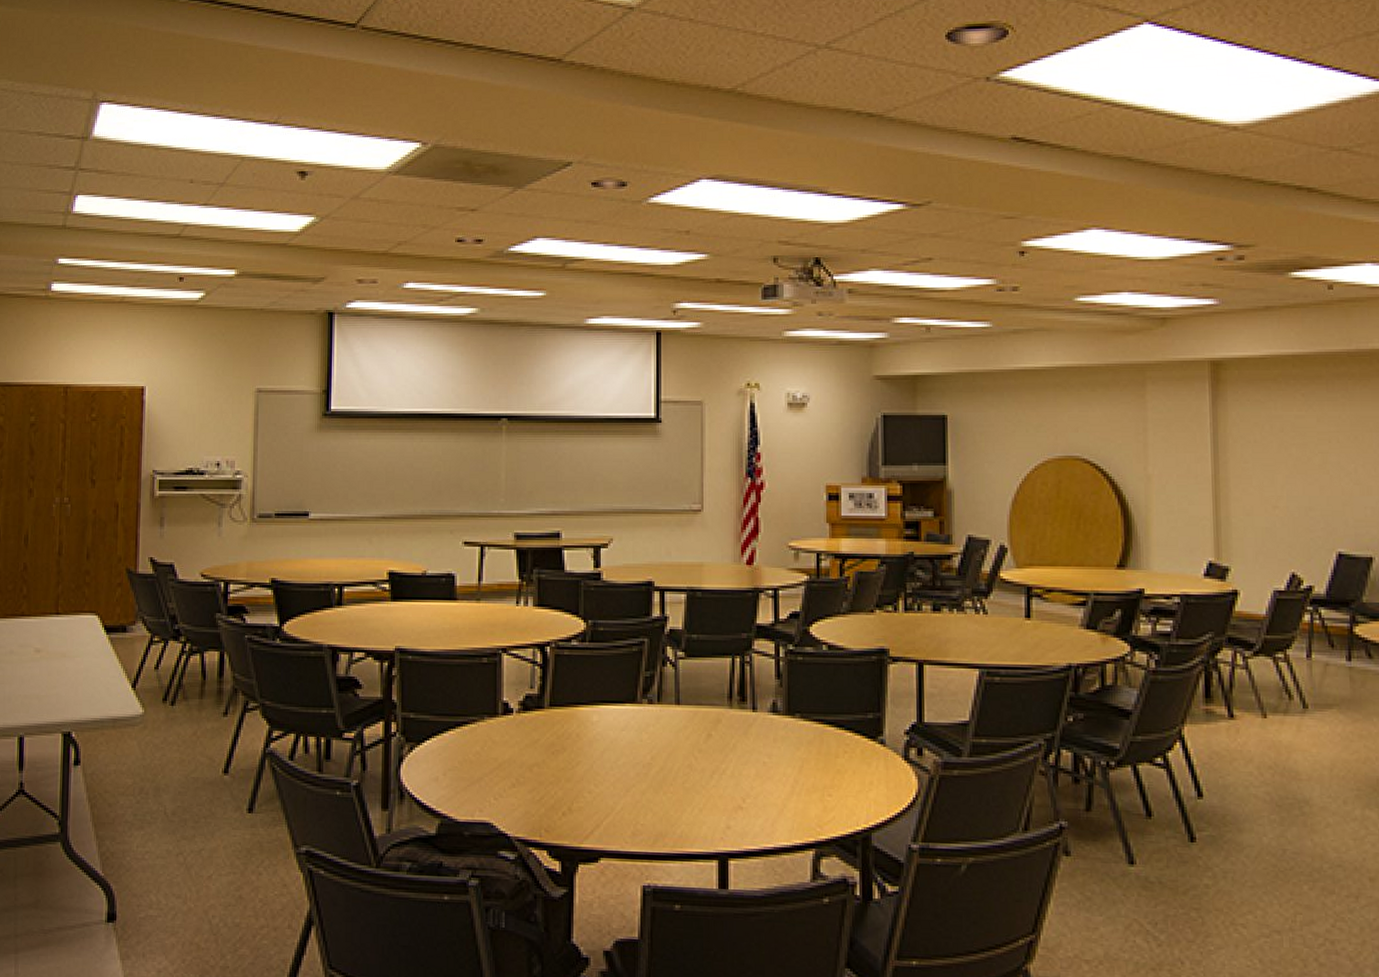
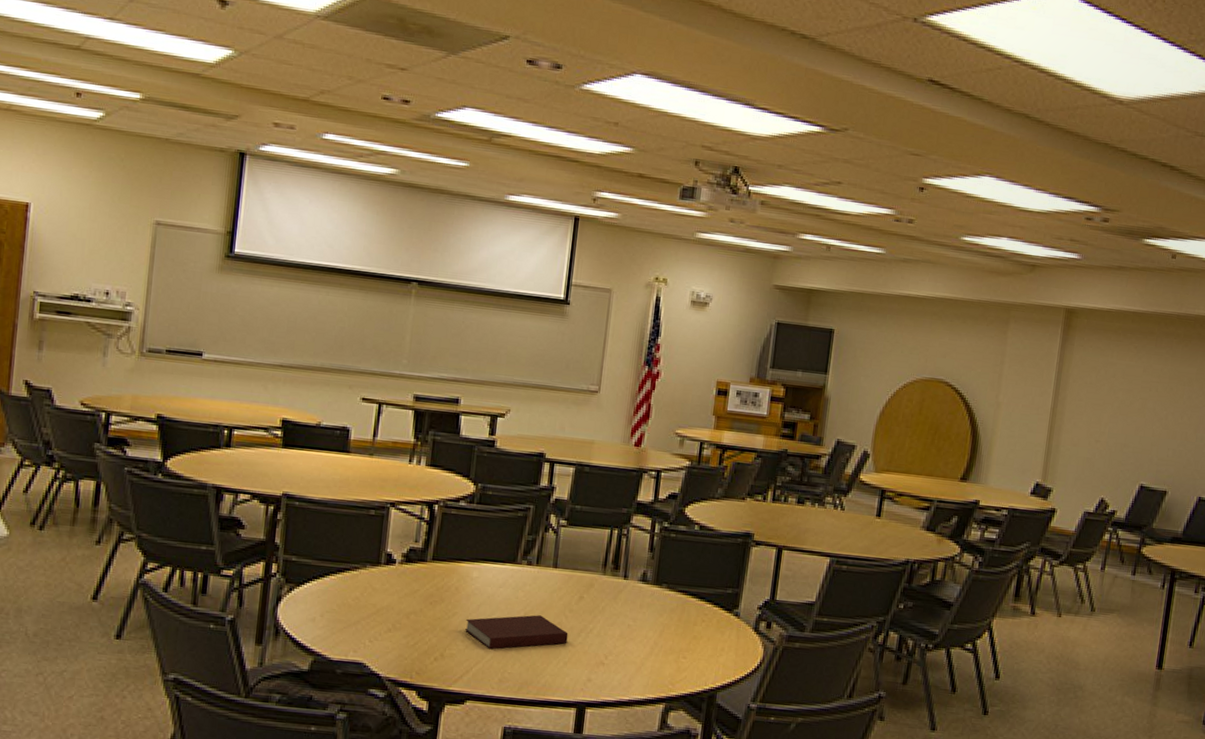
notebook: none [591,758,700,800] -> present [465,615,568,650]

